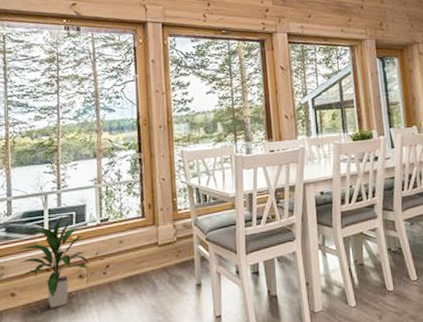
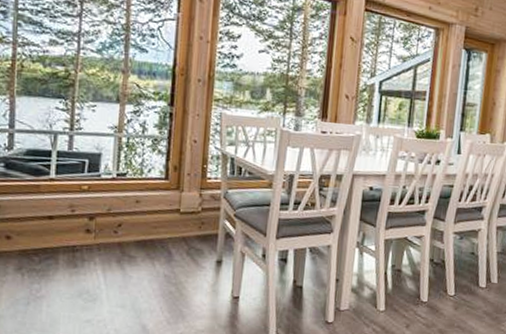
indoor plant: present [19,215,90,308] -> none [17,160,99,259]

